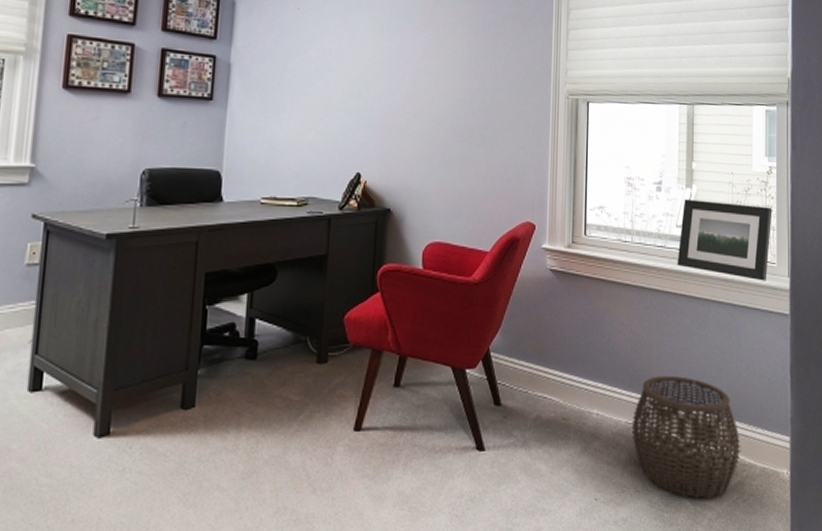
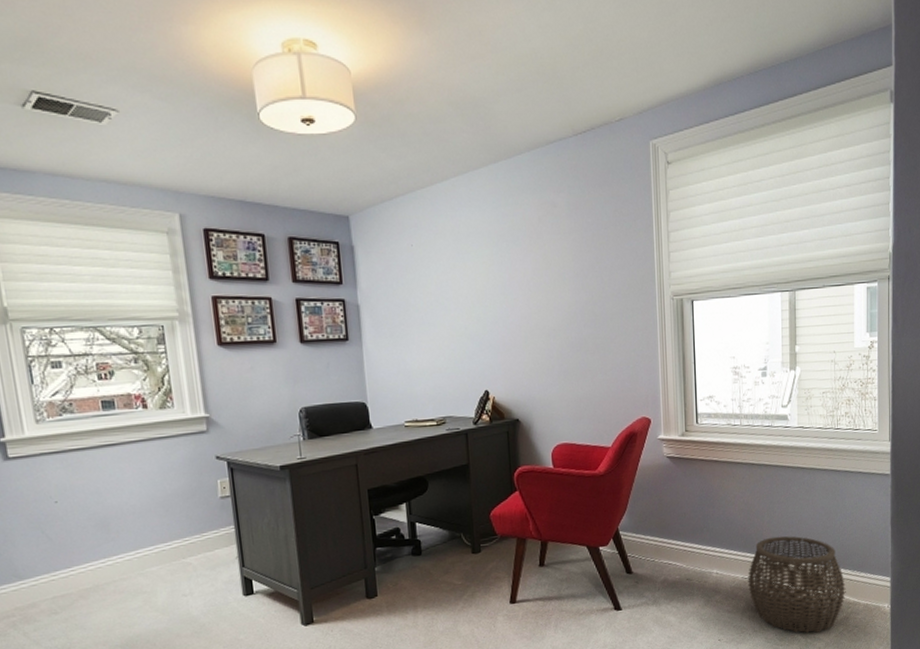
picture frame: present [677,198,773,281] -> none [783,379,874,448]

